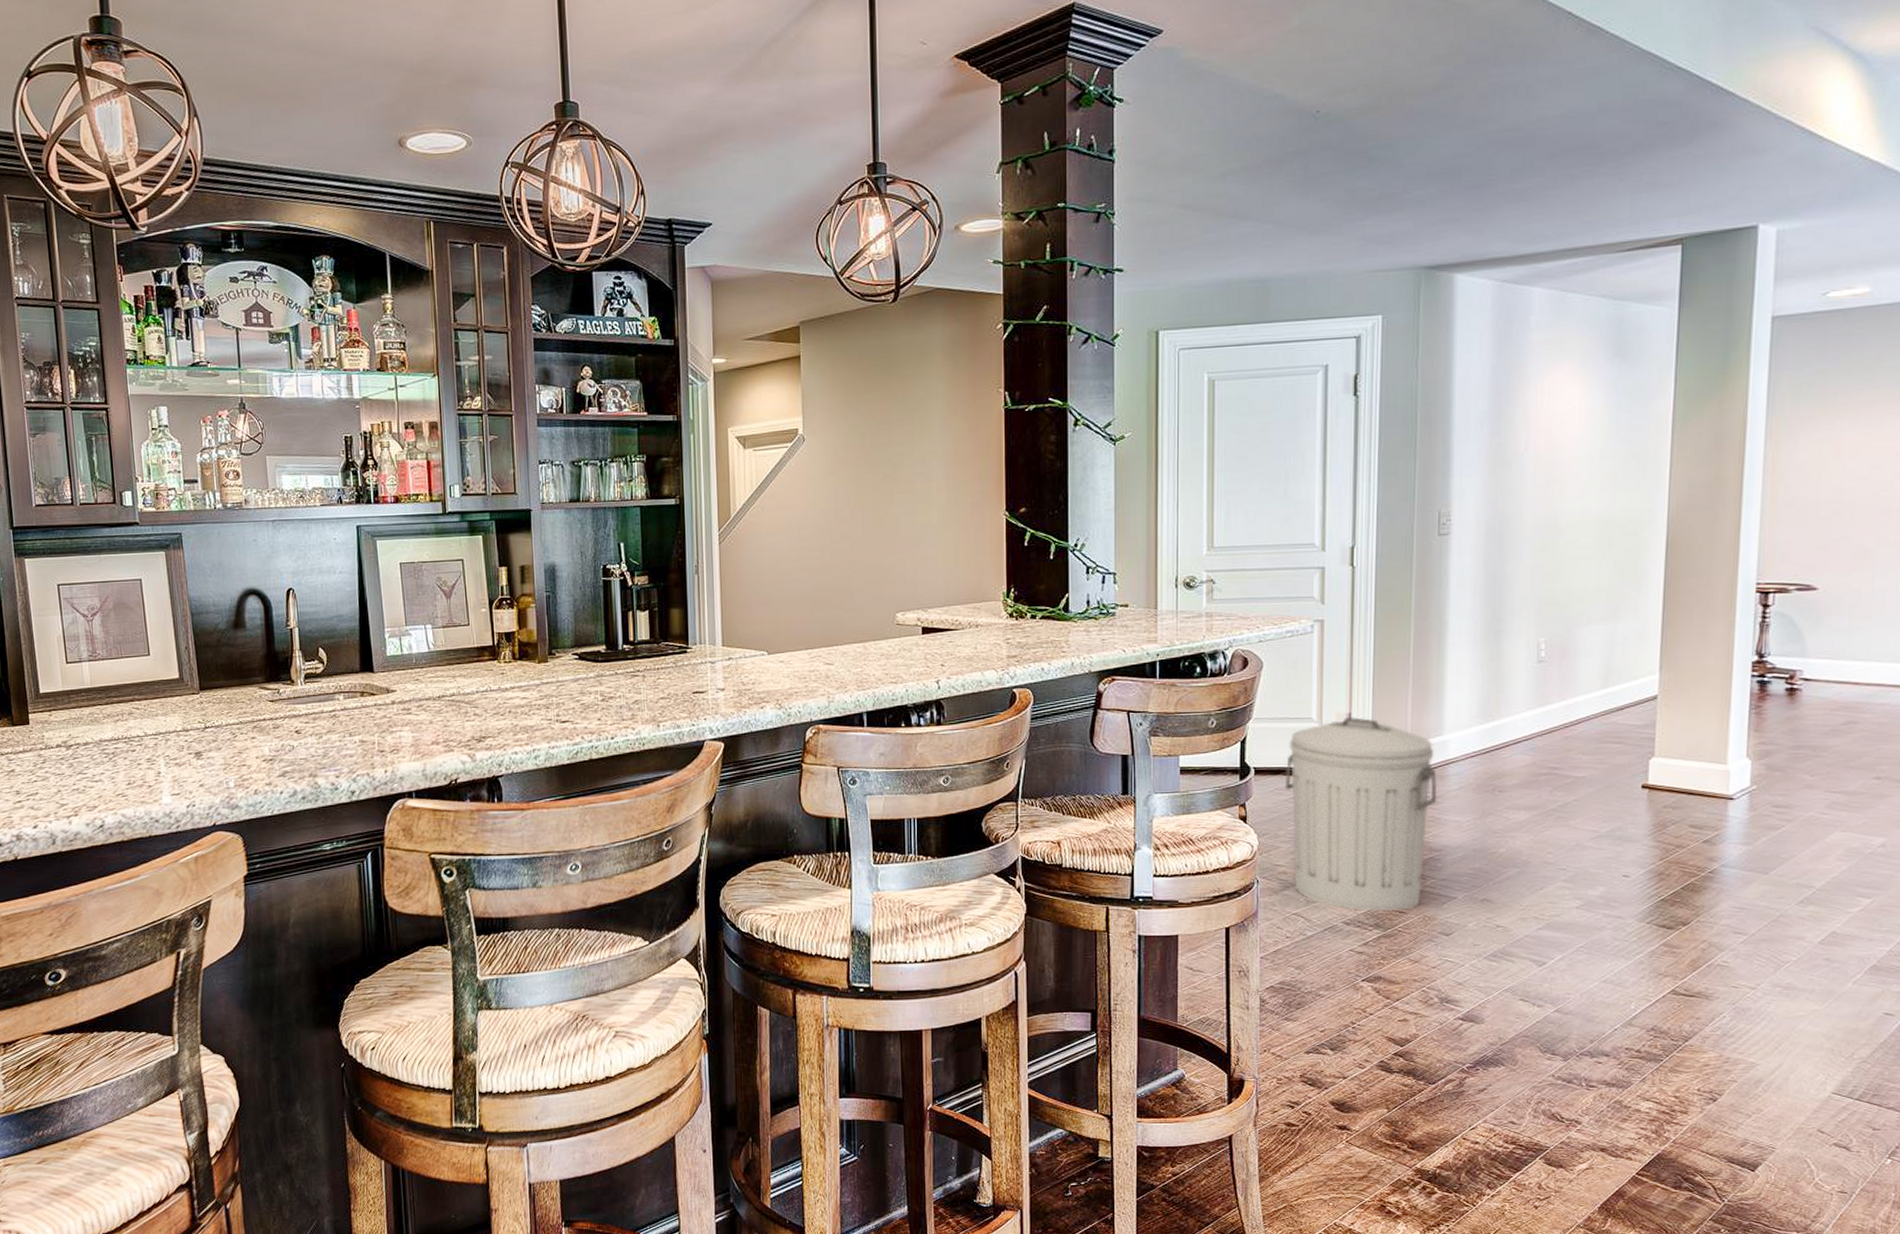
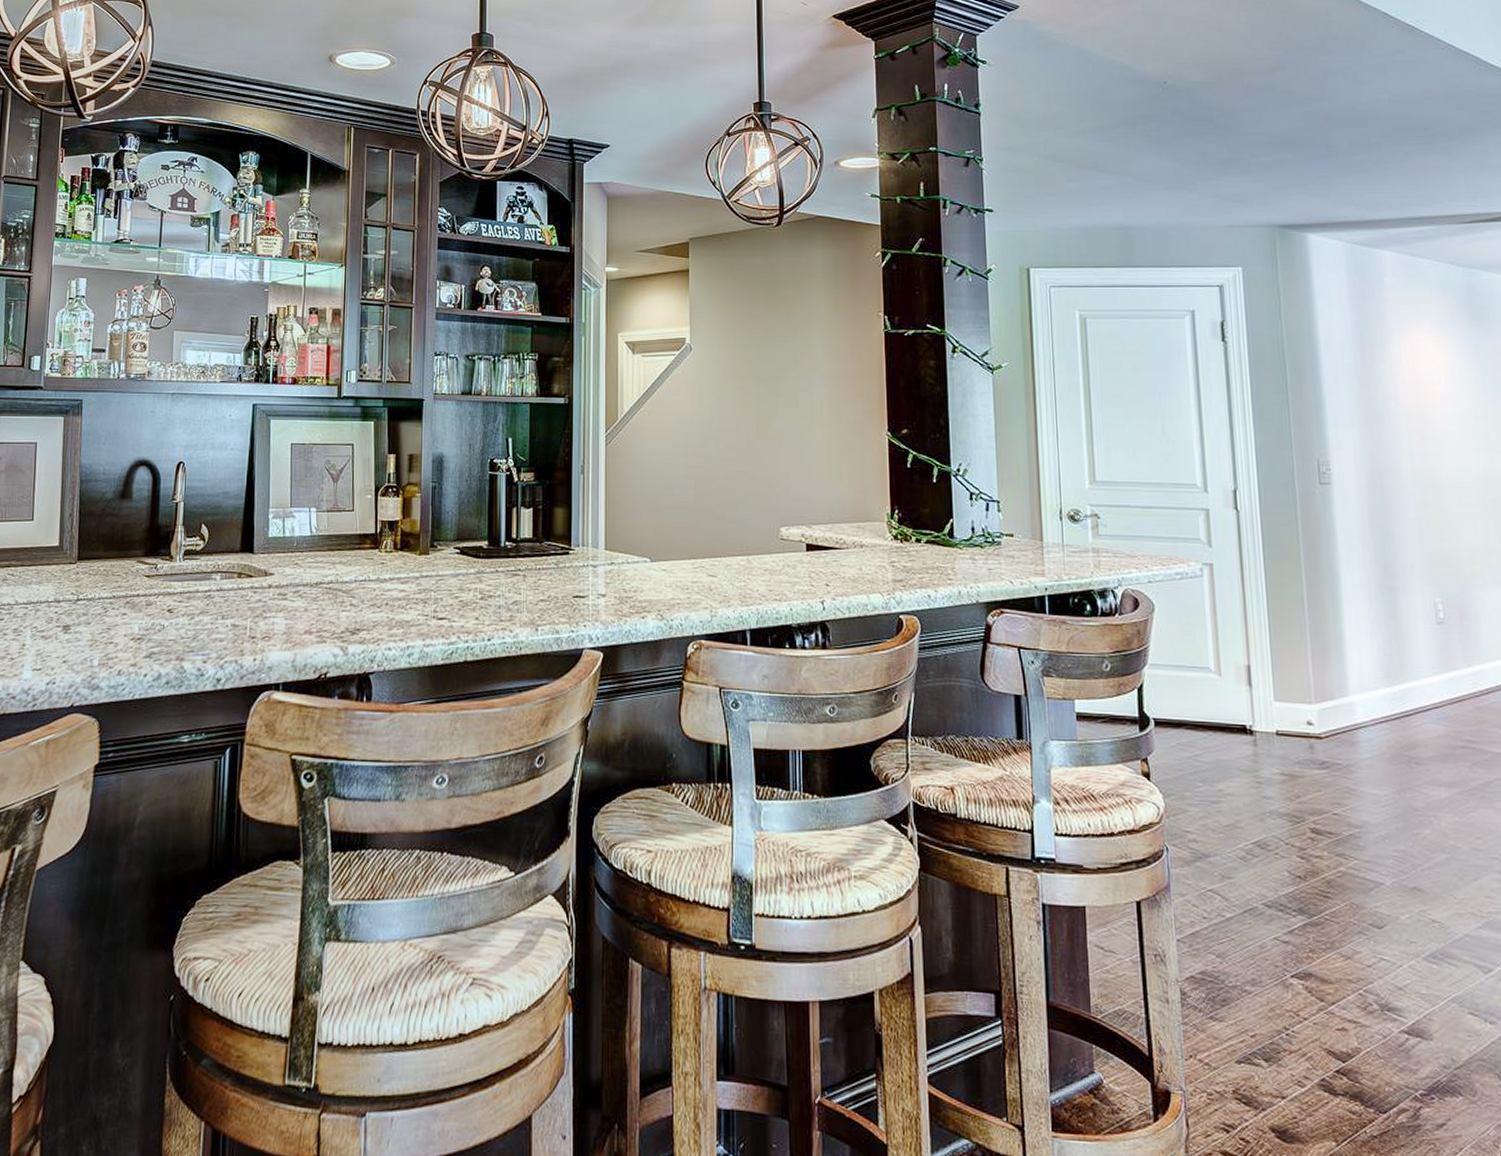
trash can: present [1284,717,1438,912] -> none [1186,670,1351,896]

